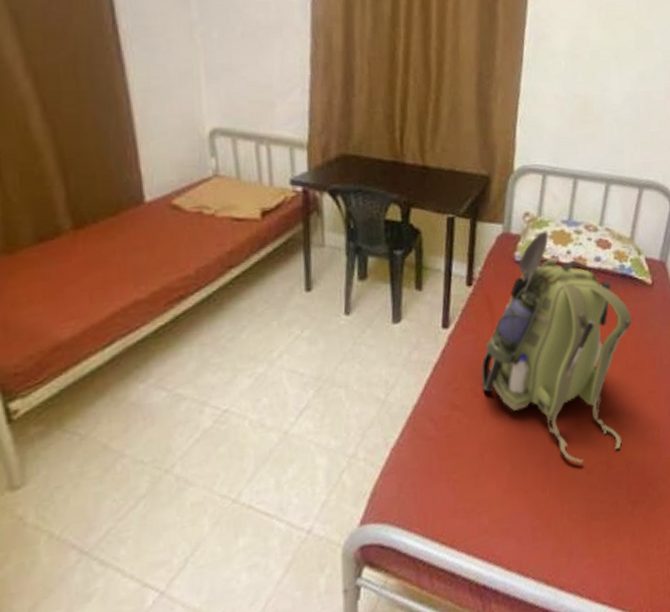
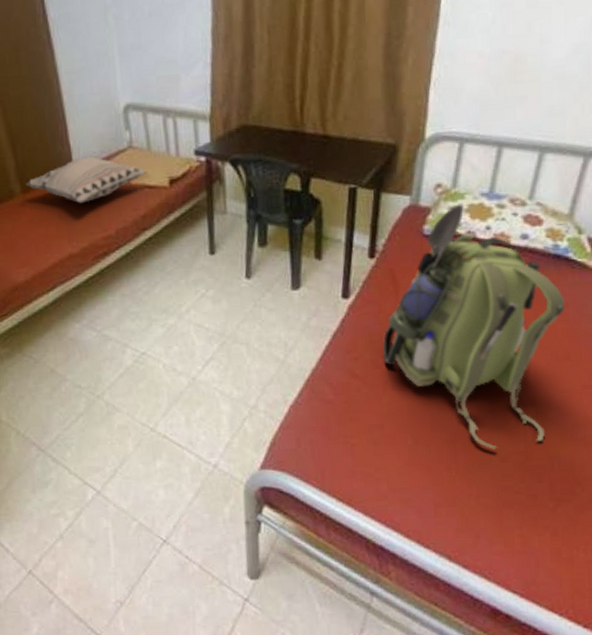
decorative pillow: none [78,185,236,240] -> present [25,156,147,204]

